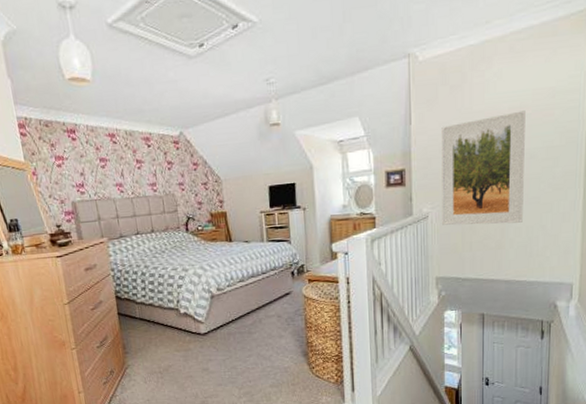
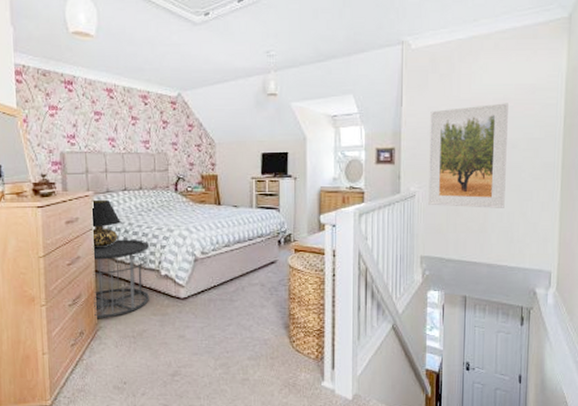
table lamp: none [109,244,137,291] -> present [91,199,121,247]
side table: none [114,281,172,357] -> present [93,239,150,318]

